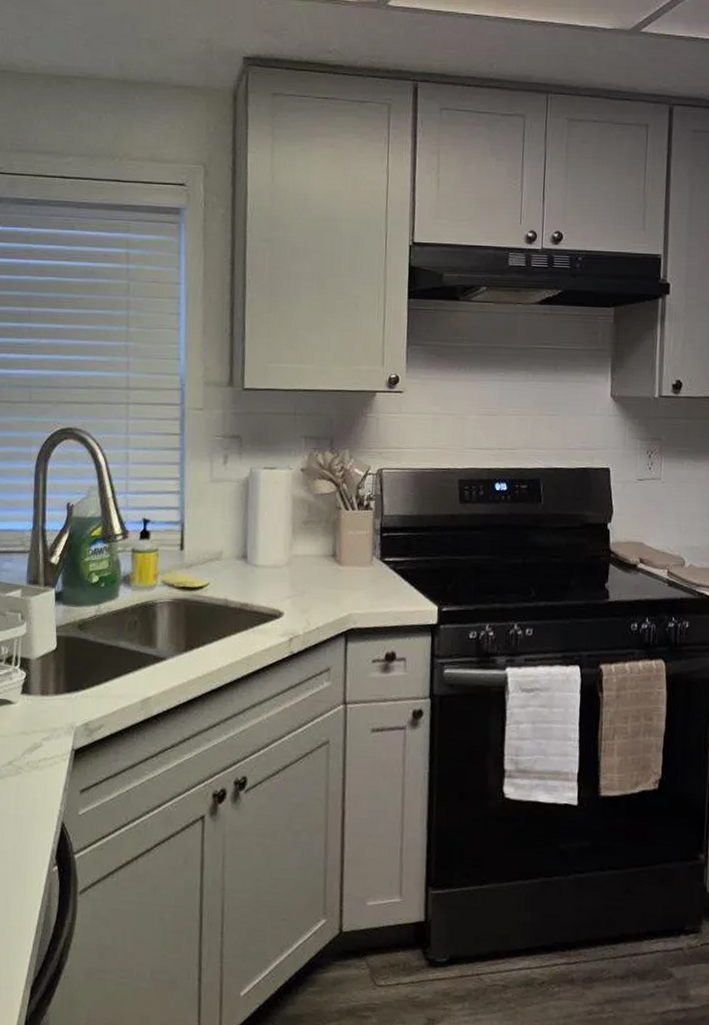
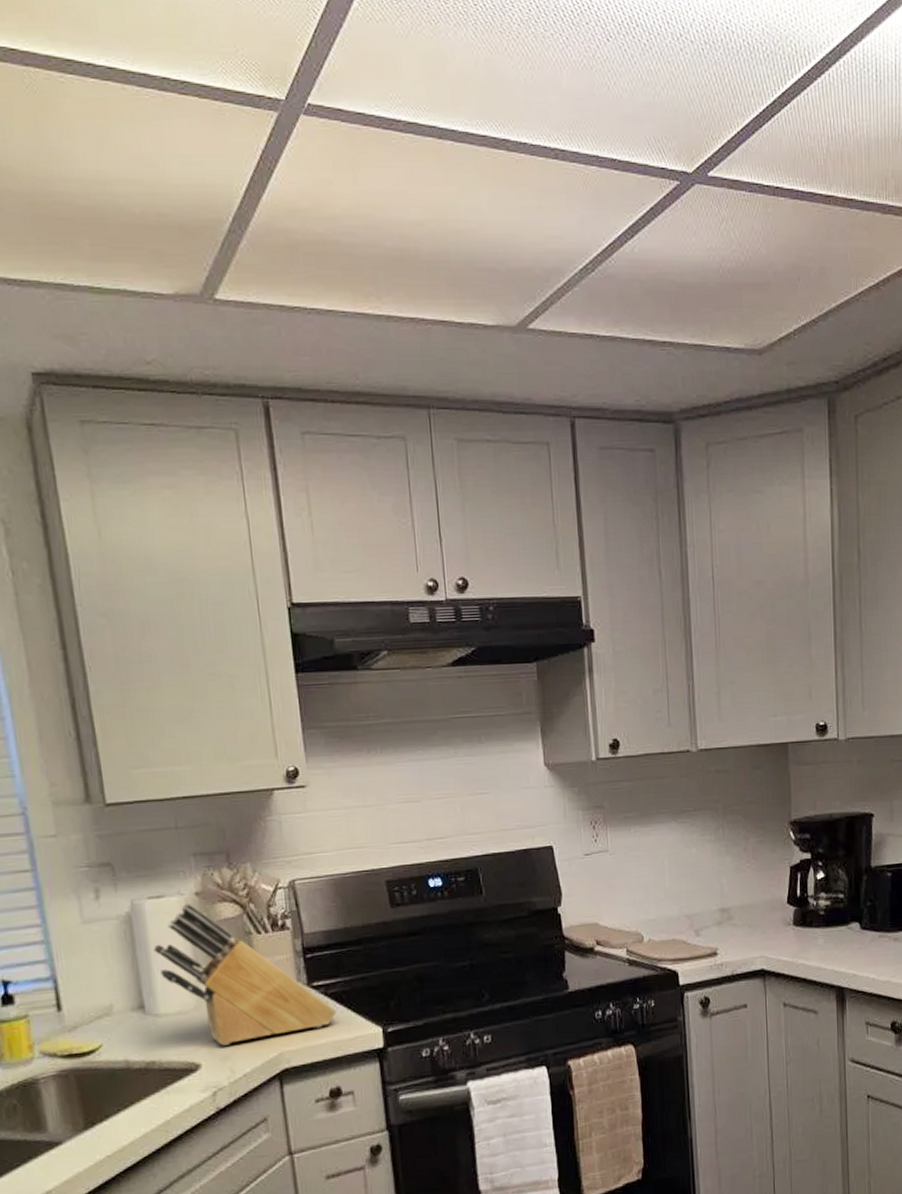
knife block: none [261,476,401,600] -> present [153,902,336,1046]

